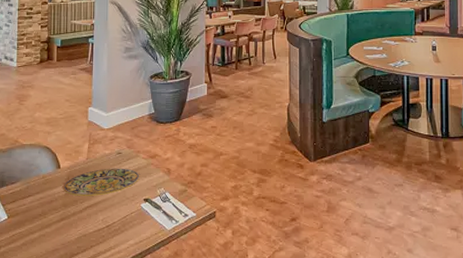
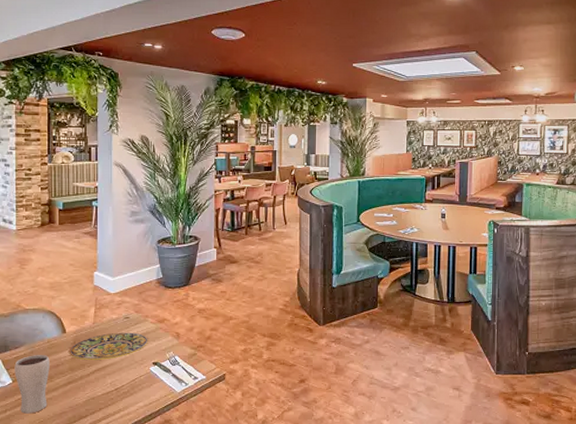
drinking glass: none [10,191,44,250] -> present [14,355,50,414]

